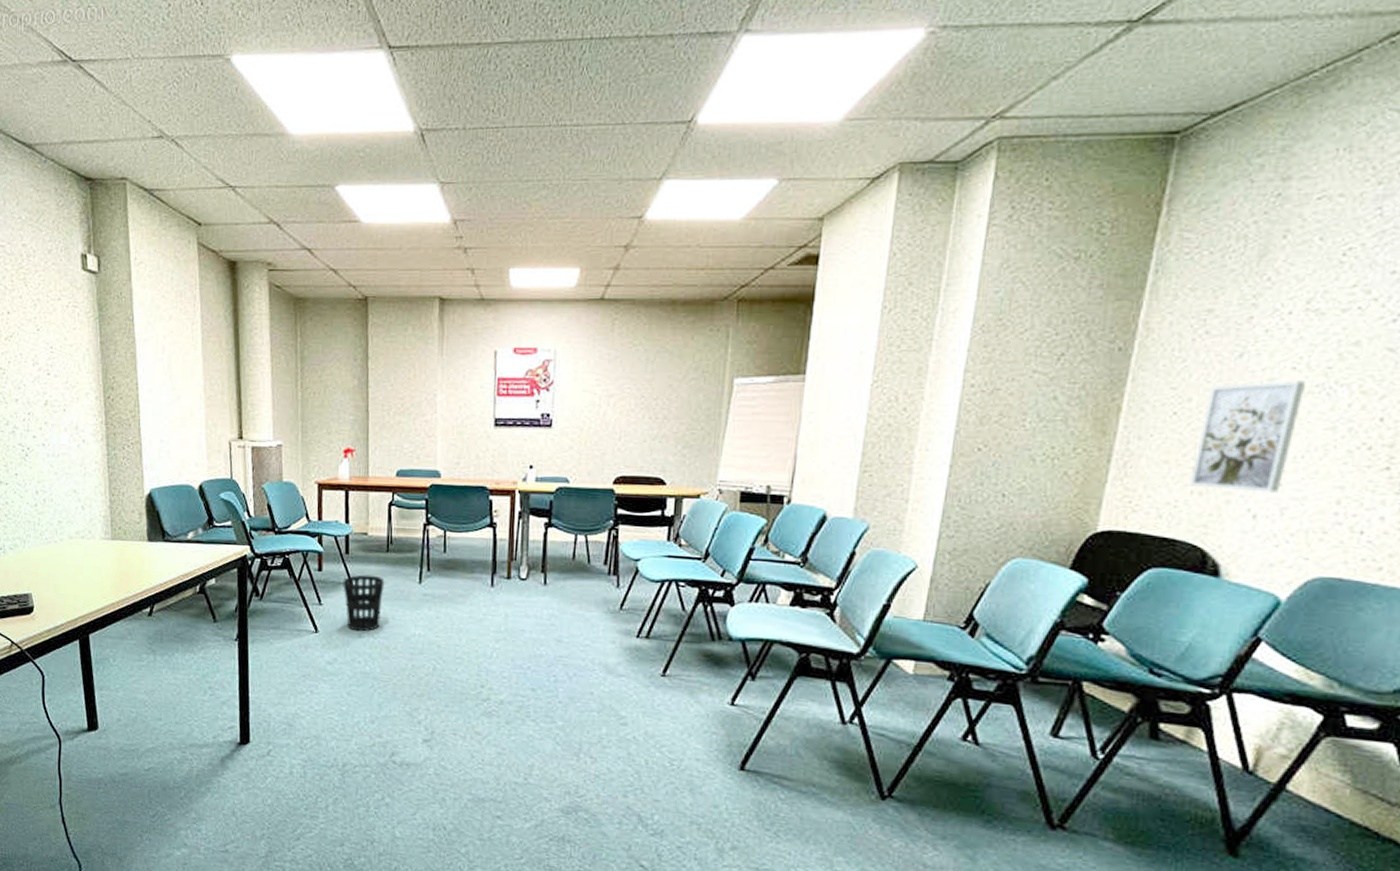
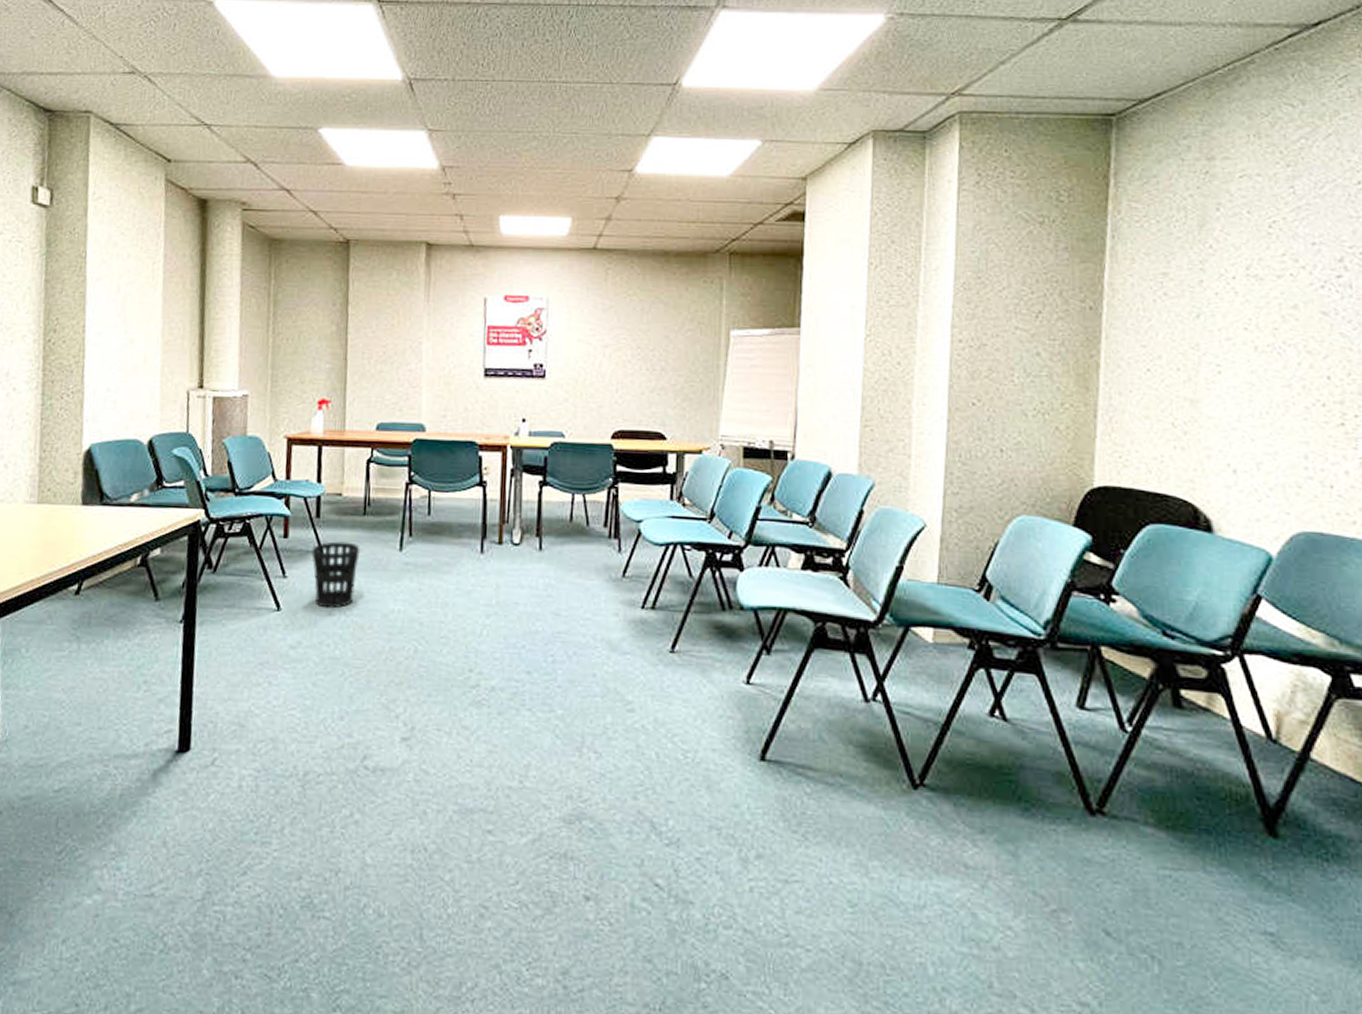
wall art: present [1189,380,1305,493] -> none [1171,340,1258,448]

